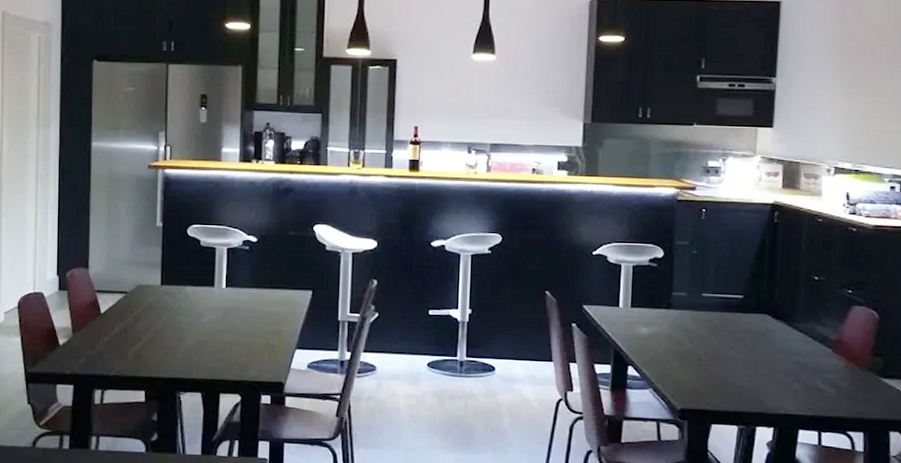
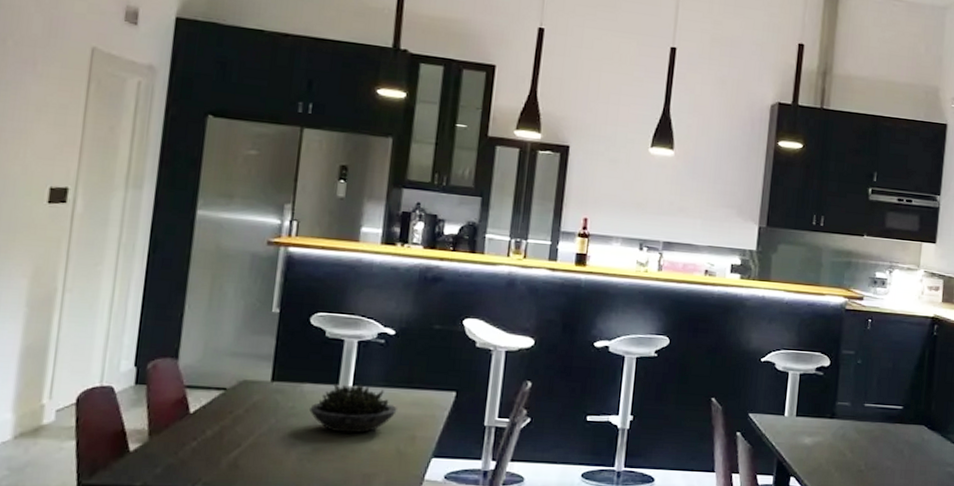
succulent plant: none [193,285,264,329] -> present [309,383,397,434]

